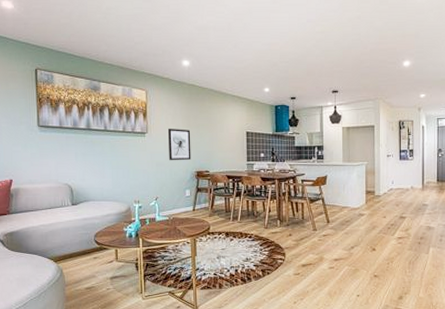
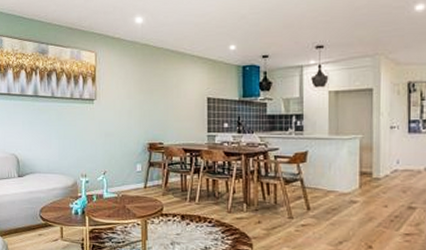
wall art: present [168,129,191,160] -> none [119,94,143,130]

